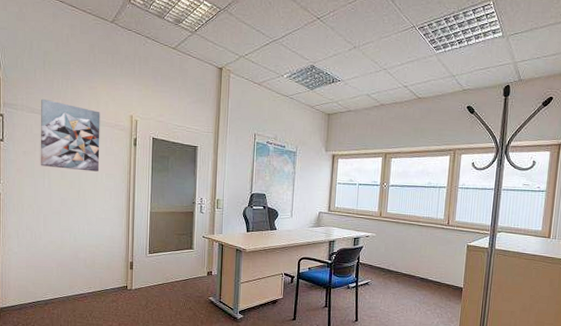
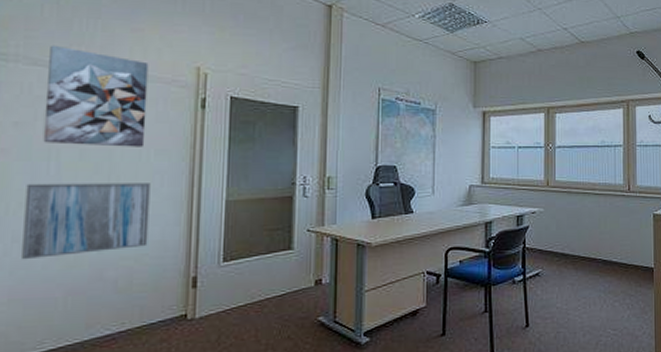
wall art: none [32,193,104,242] -> present [22,183,151,260]

